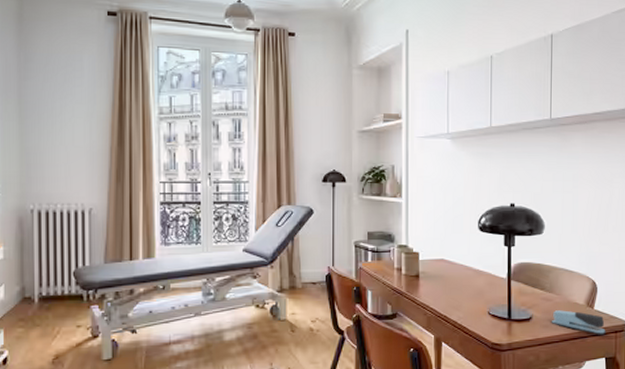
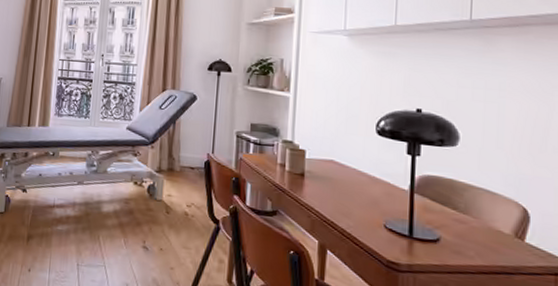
stapler: present [551,310,607,335] -> none [464,236,543,275]

